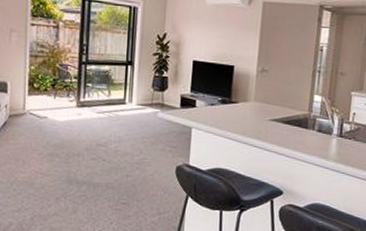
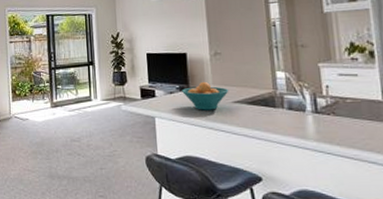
fruit bowl: none [223,96,269,126] -> present [182,81,229,110]

